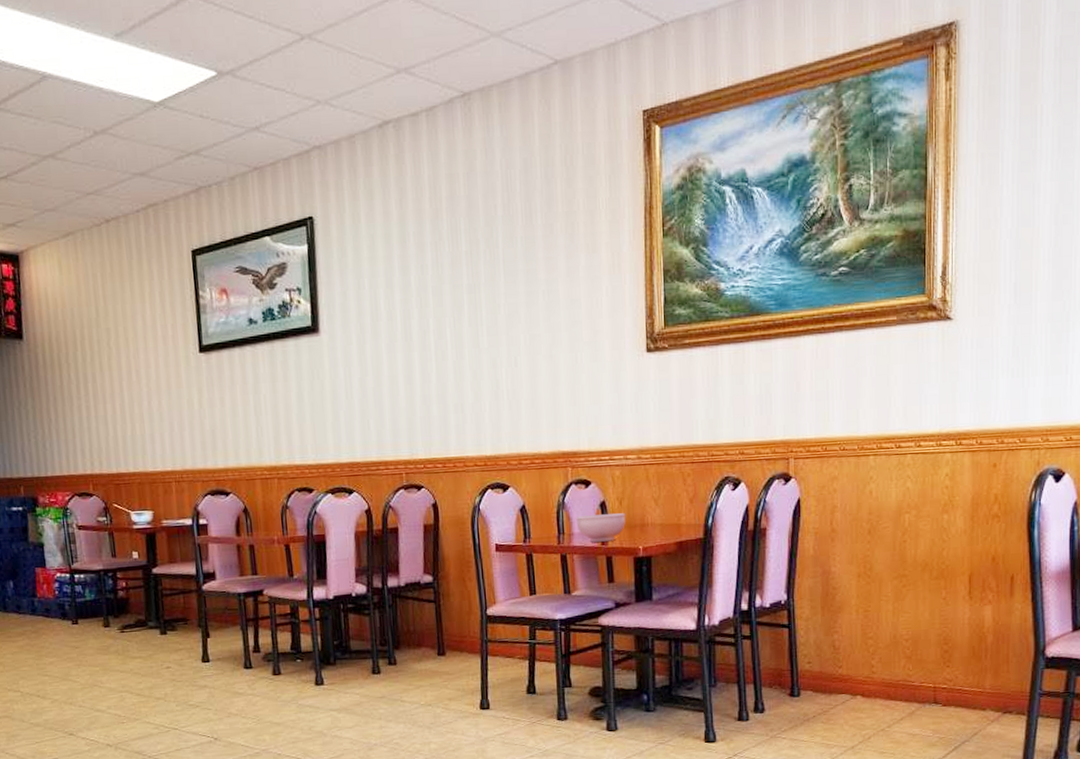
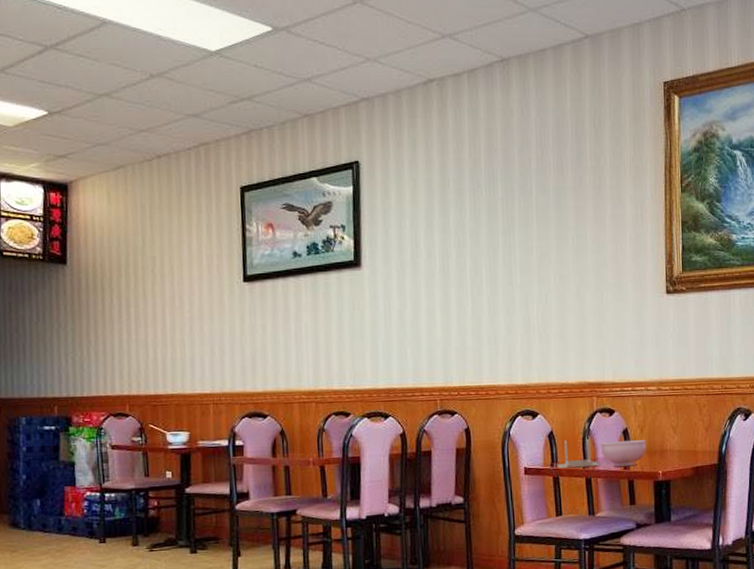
napkin holder: none [530,512,576,545] -> present [557,438,600,469]

